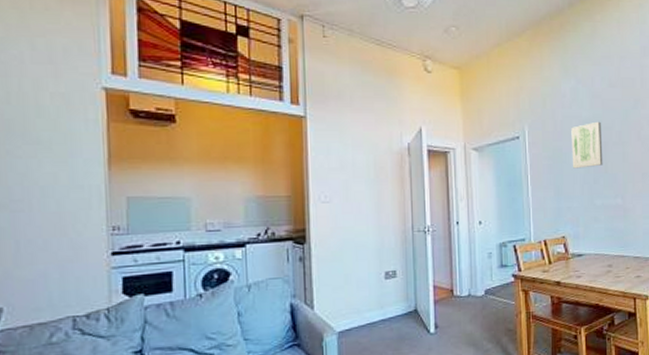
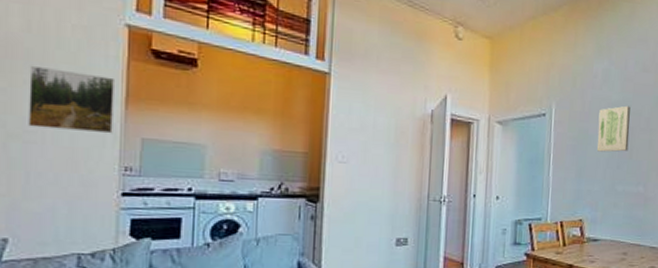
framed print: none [11,135,99,196] -> present [28,65,116,134]

